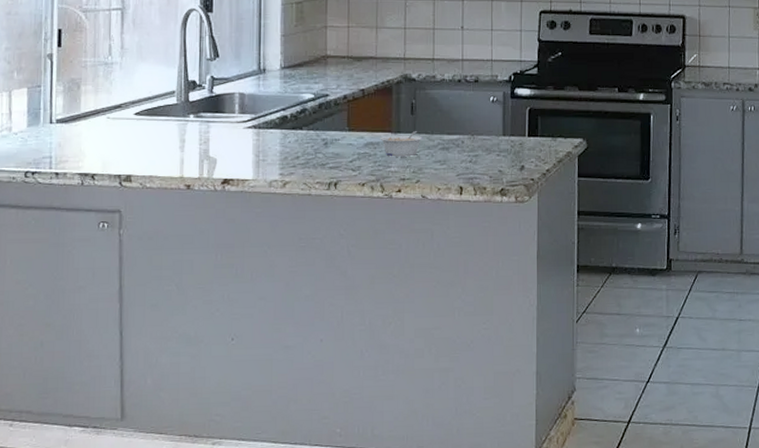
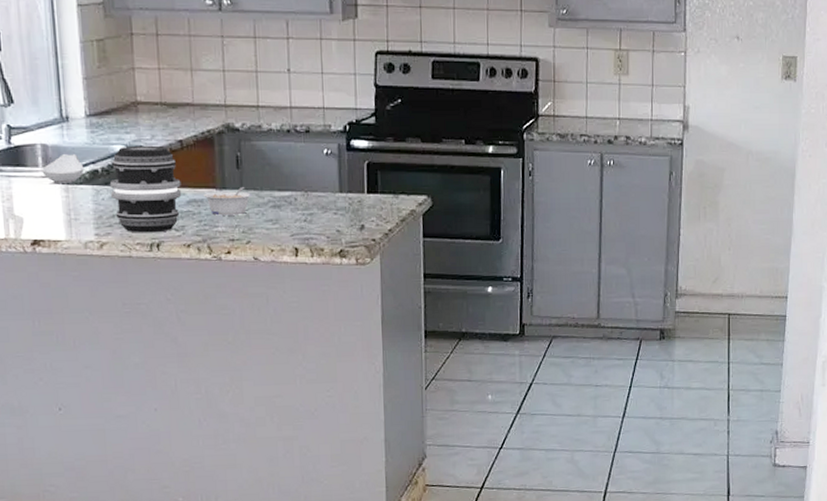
spoon rest: none [237,102,275,128] -> present [41,154,84,183]
speaker: none [296,94,360,173] -> present [109,145,182,233]

